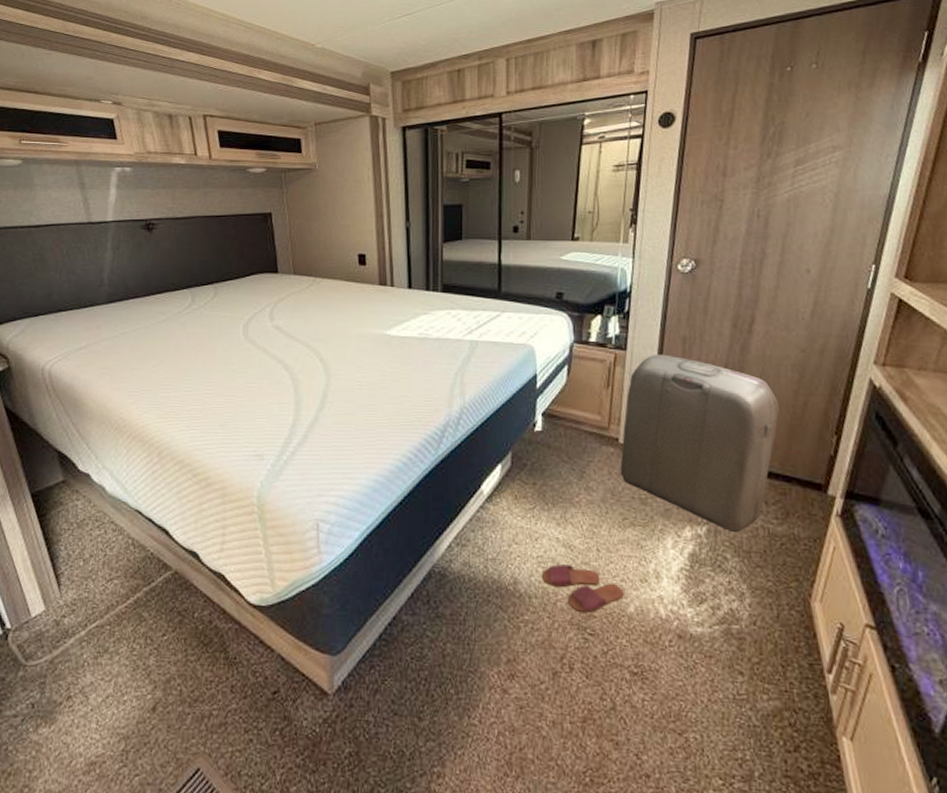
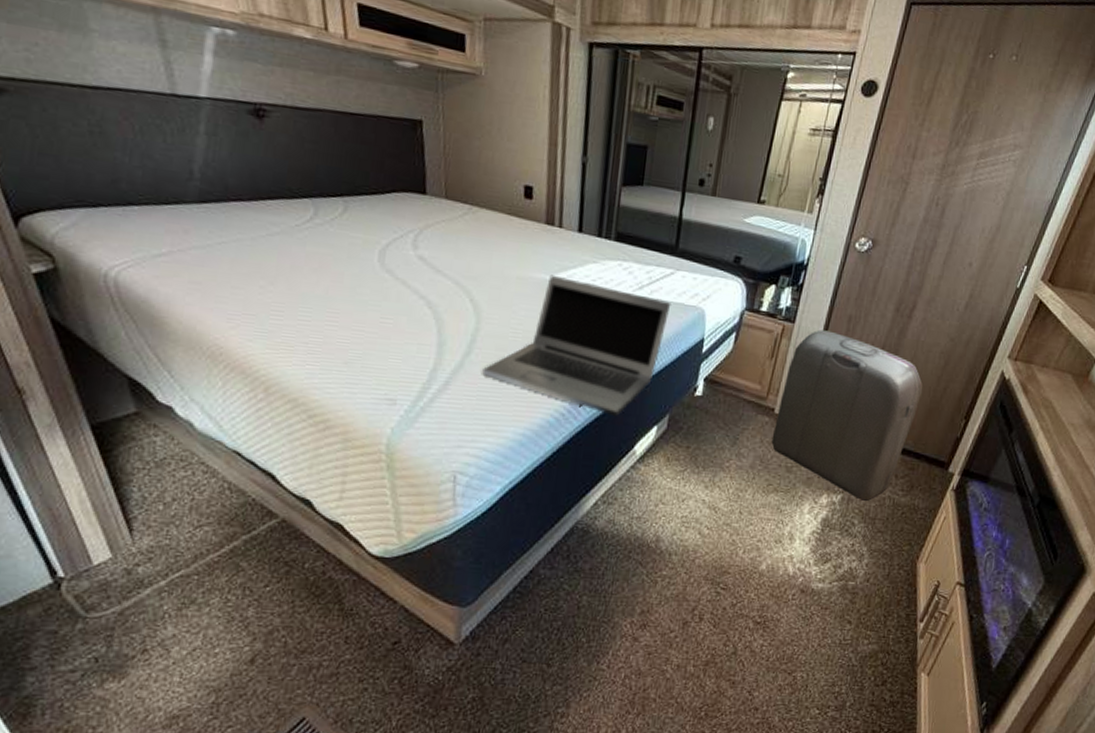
laptop: none [335,329,501,458] -> present [482,274,671,417]
slippers: present [542,564,624,612] -> none [684,524,759,569]

